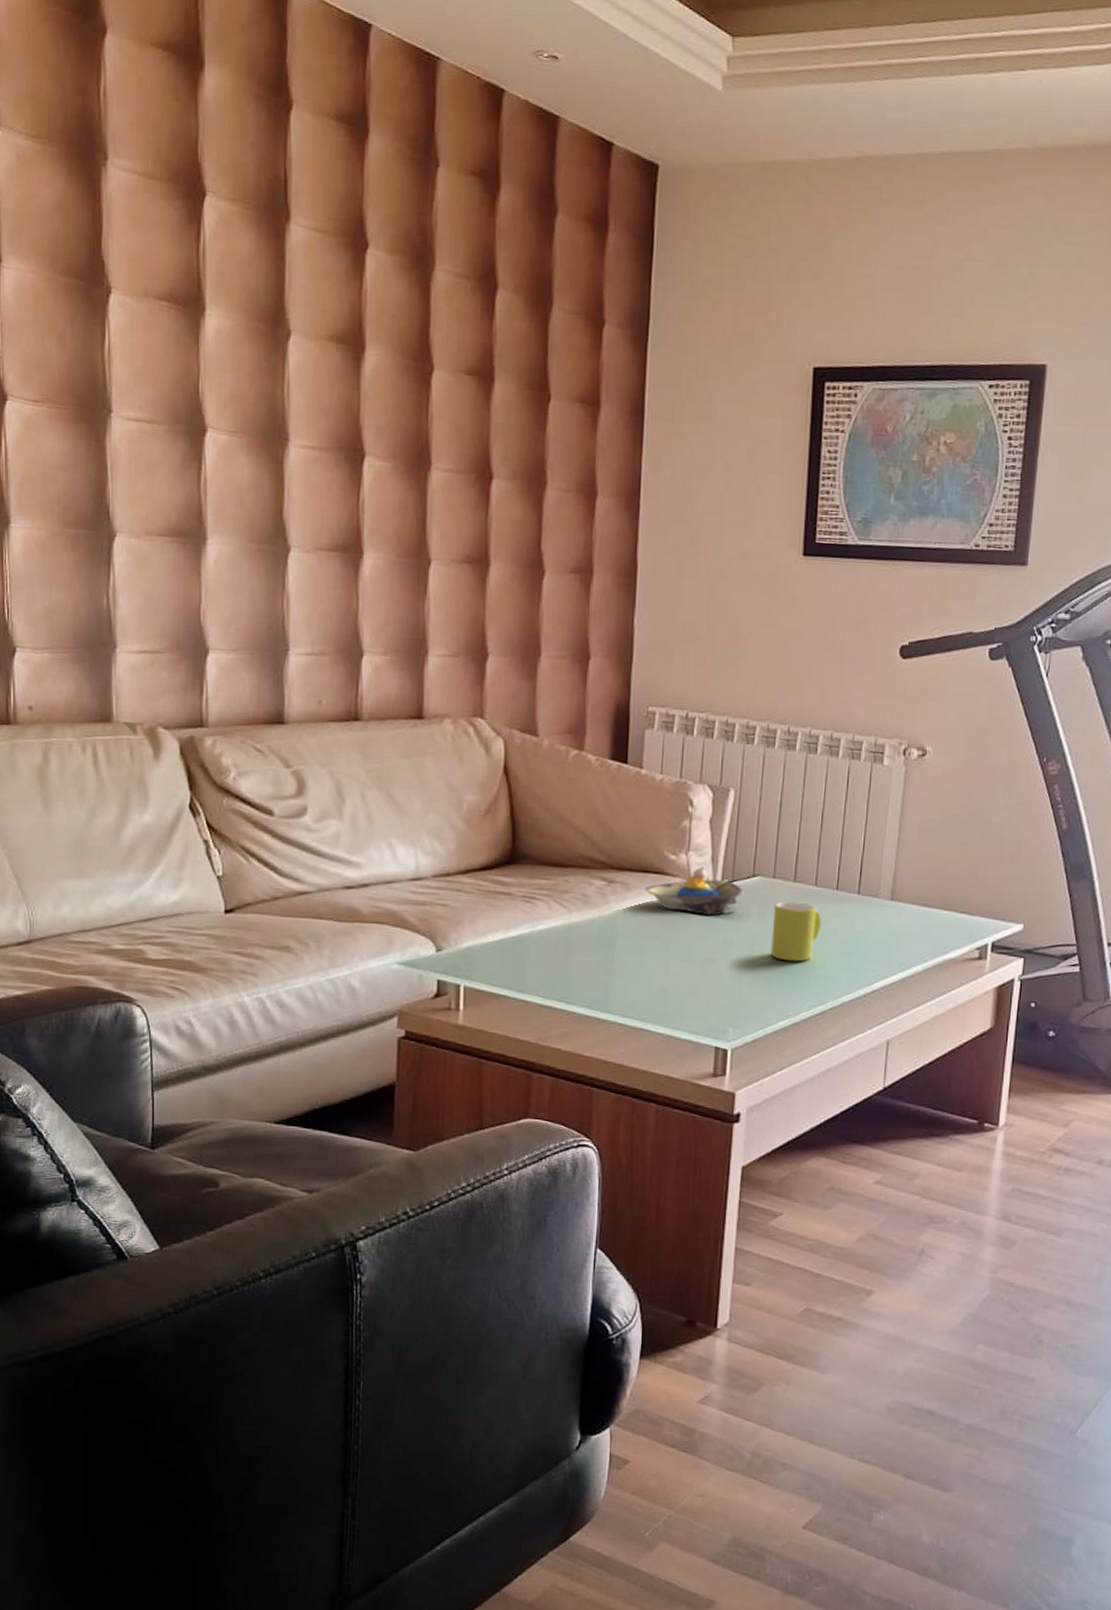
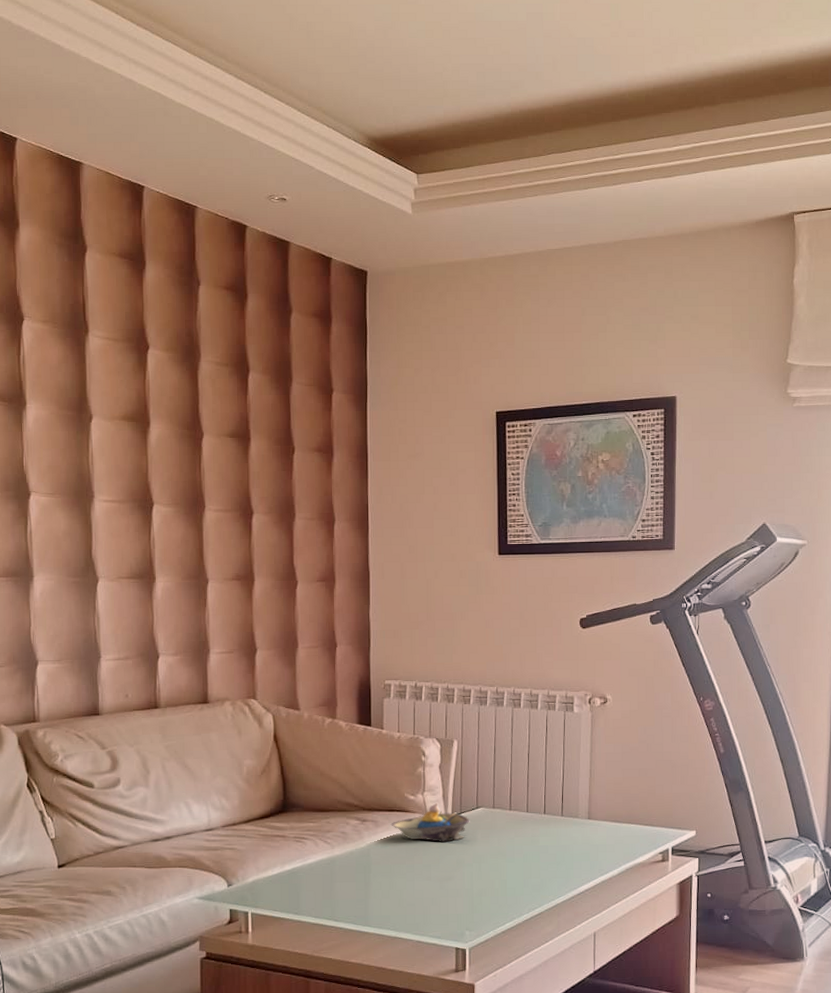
mug: present [770,900,822,962] -> none [494,825,534,874]

